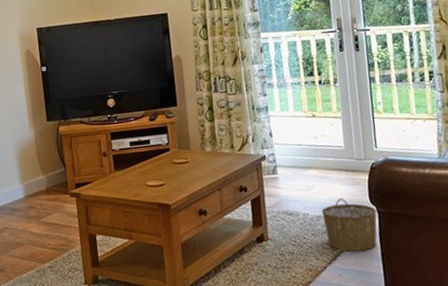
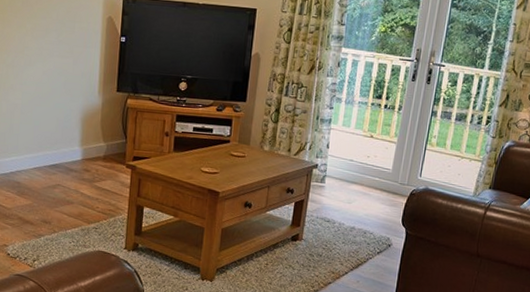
basket: present [321,198,377,252] -> none [355,215,405,265]

